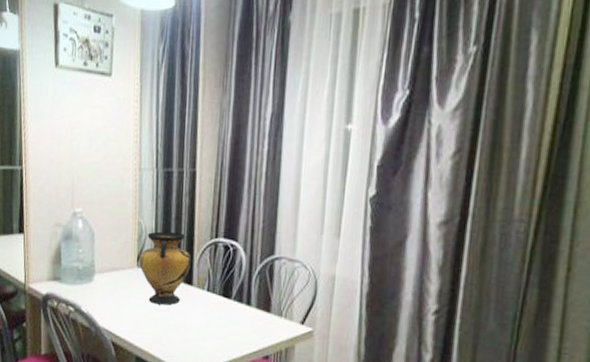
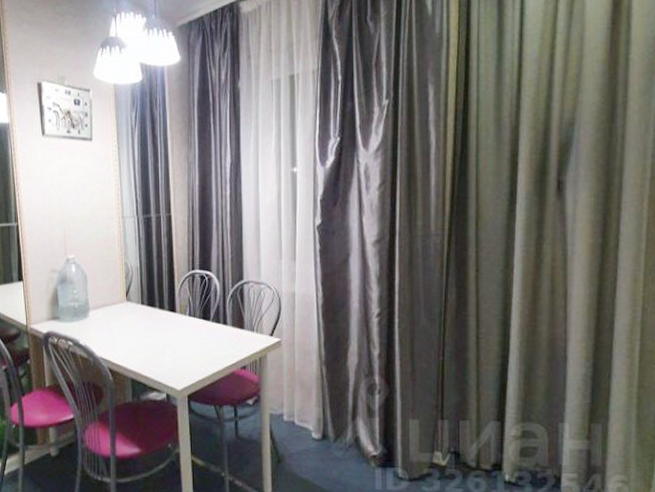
vase: present [139,231,192,305] -> none [128,268,173,332]

